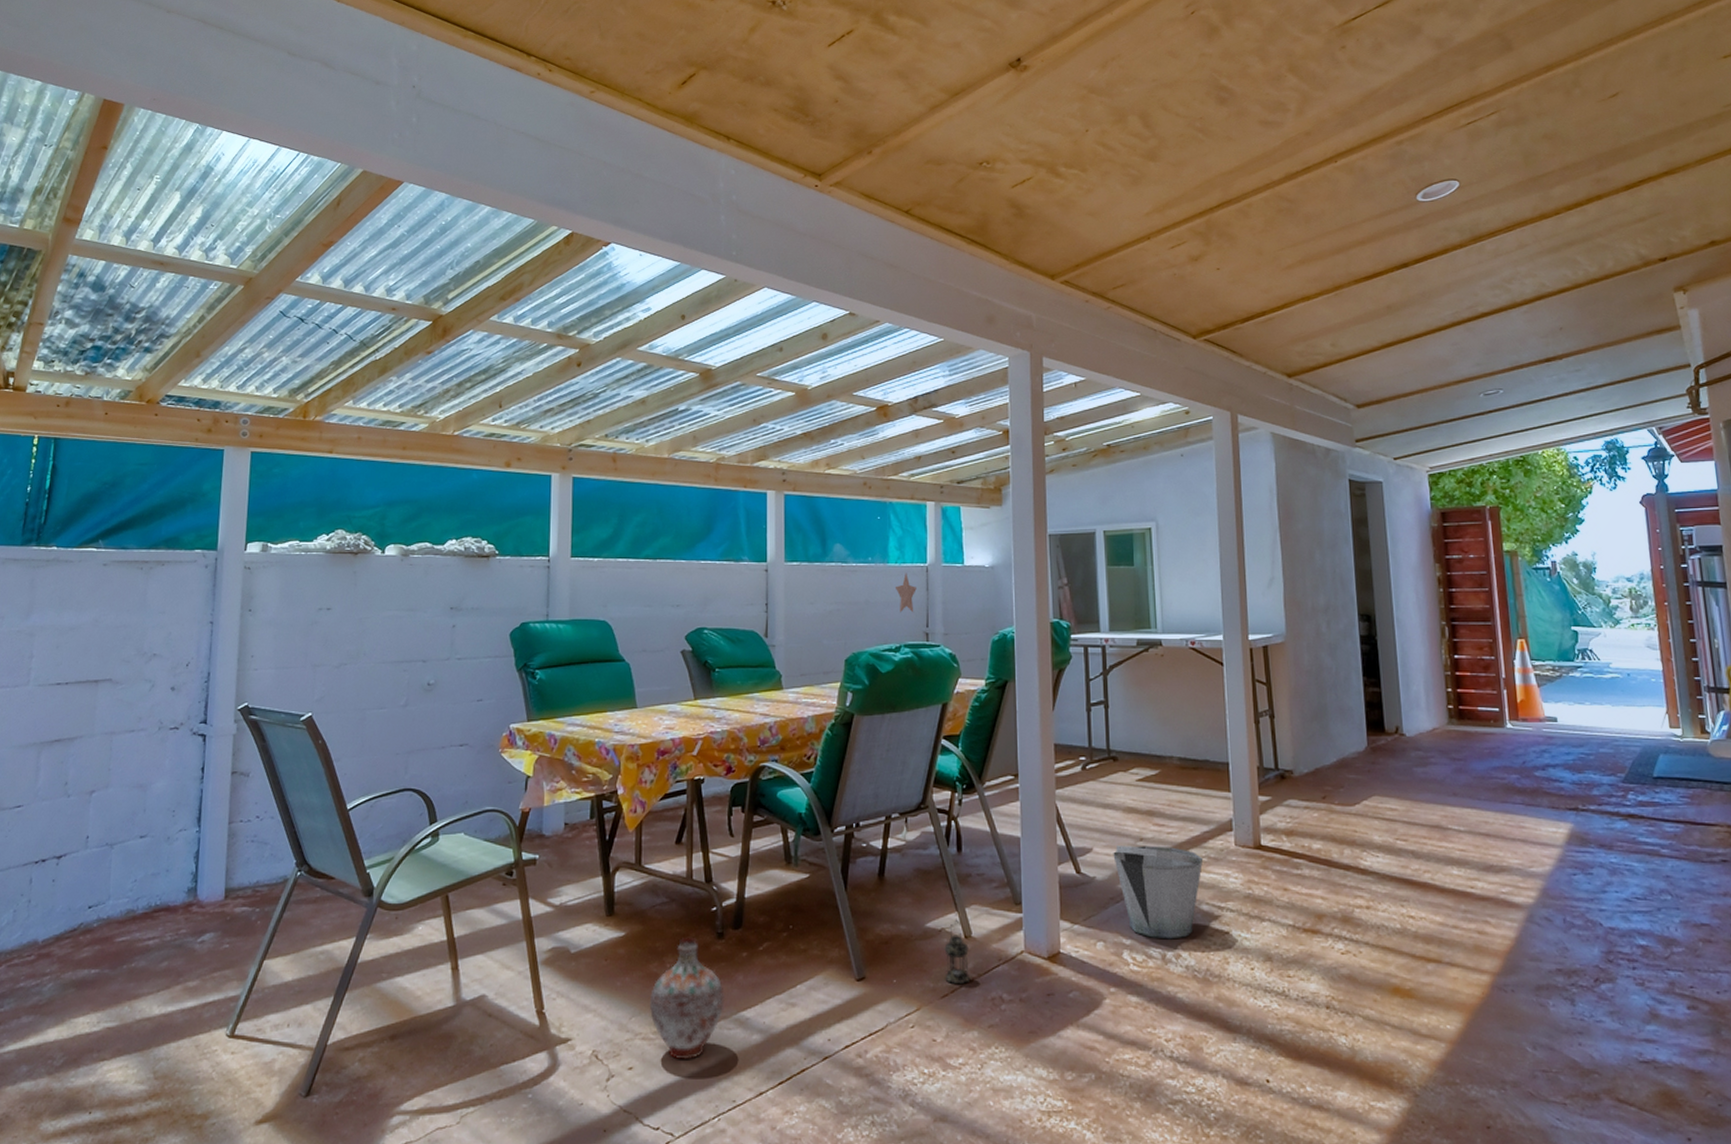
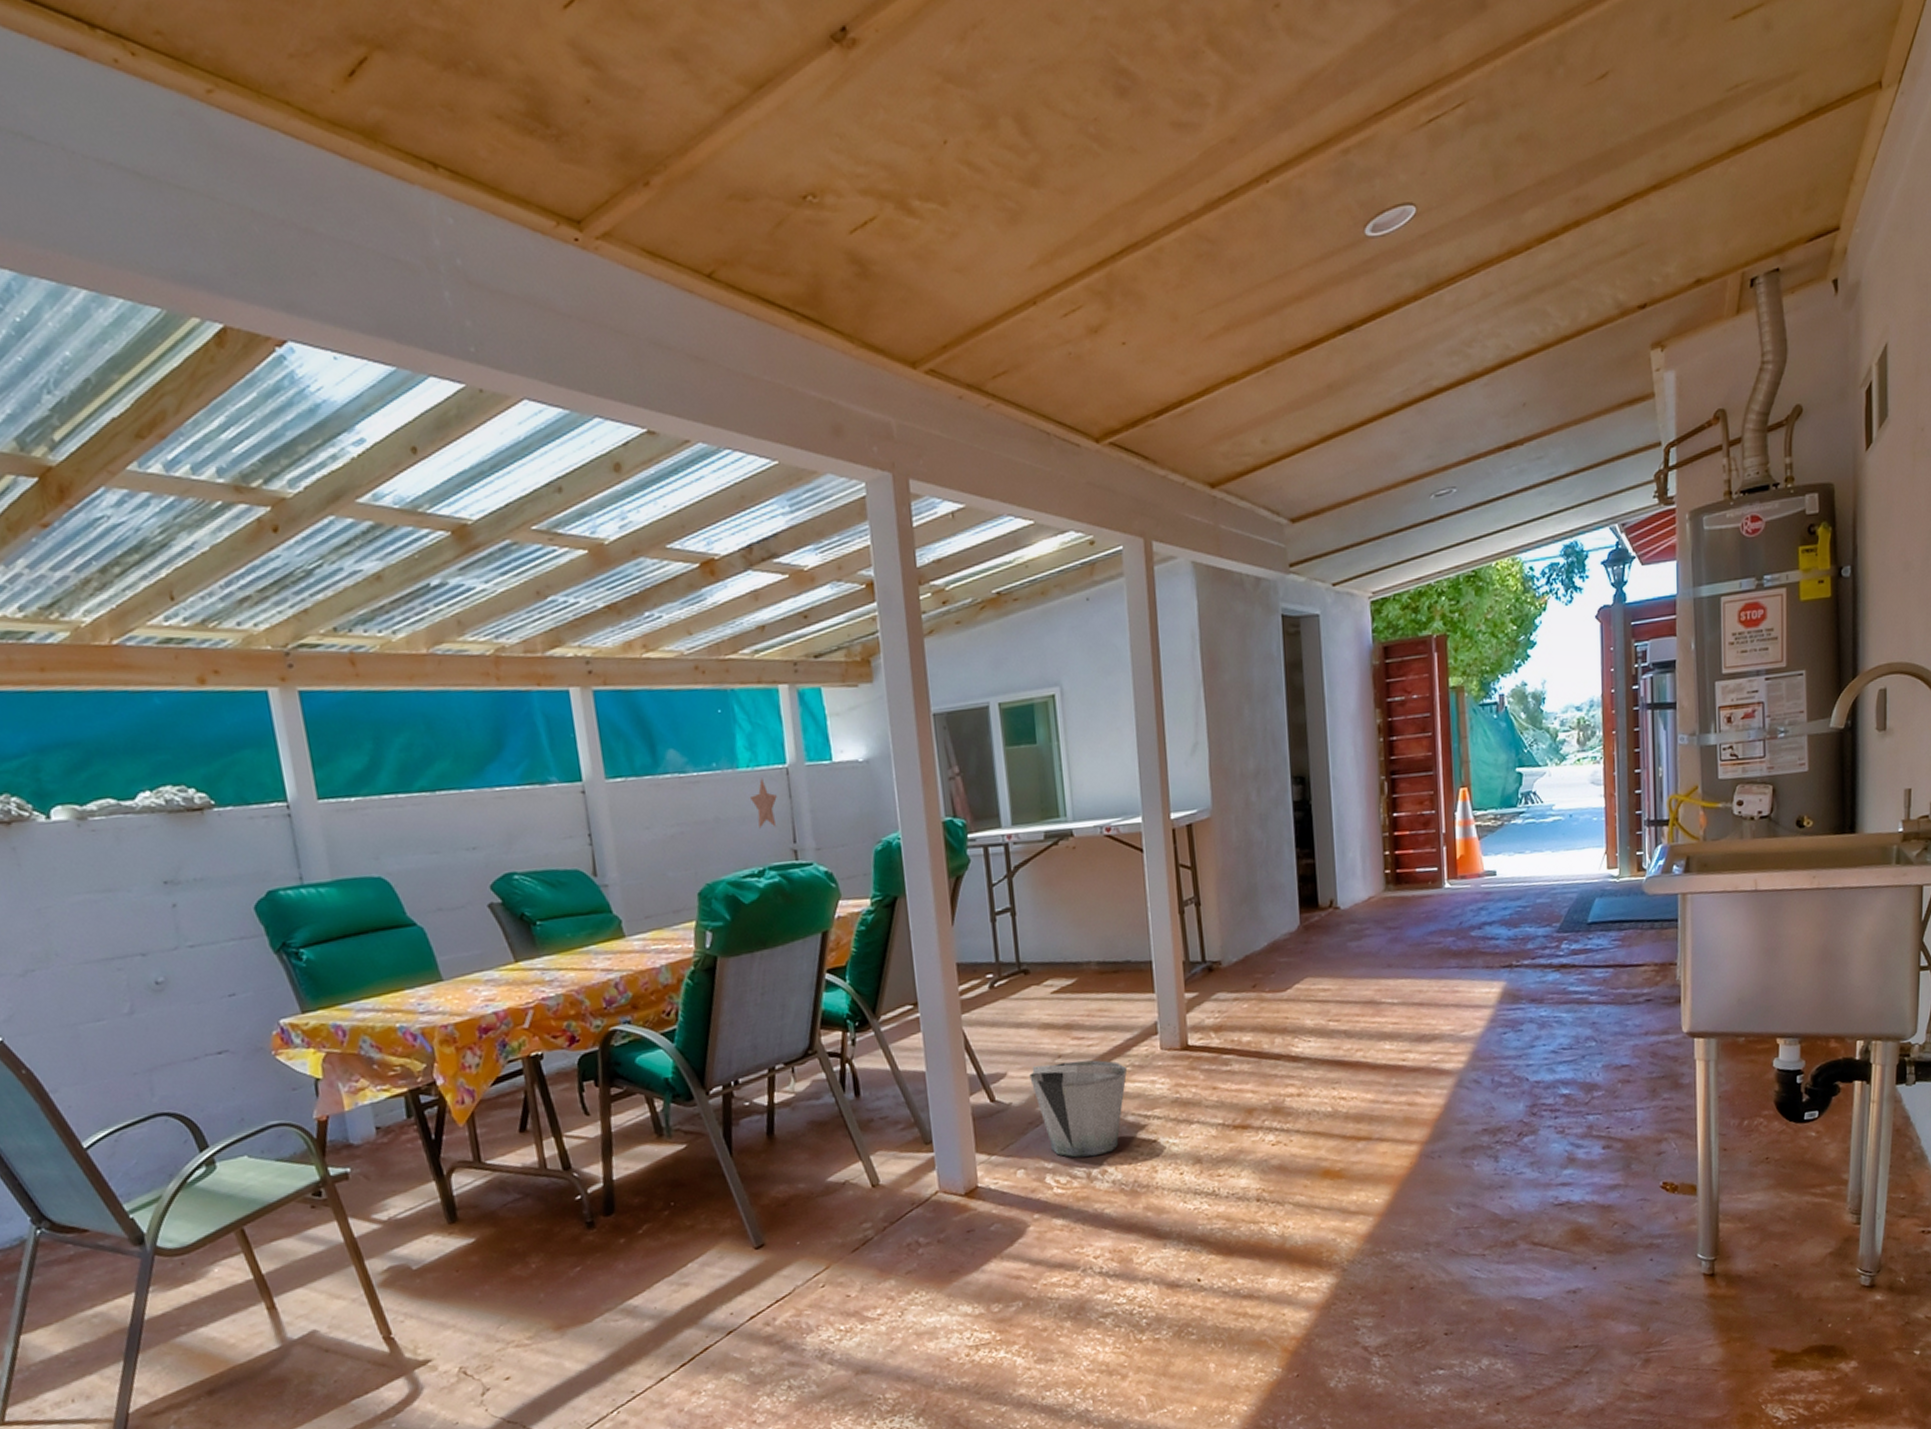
ceramic jug: present [649,938,725,1059] -> none [517,1232,606,1361]
lantern: present [944,878,971,985] -> none [850,1125,883,1237]

